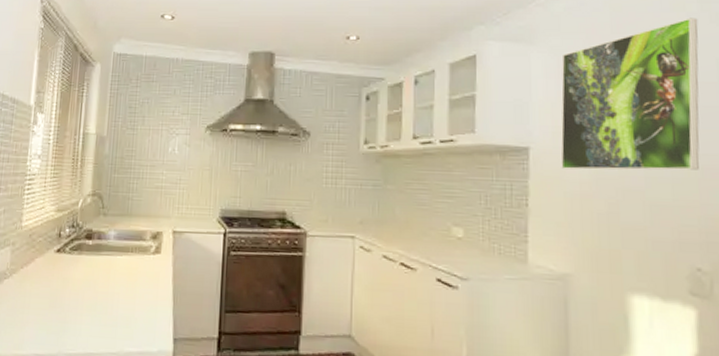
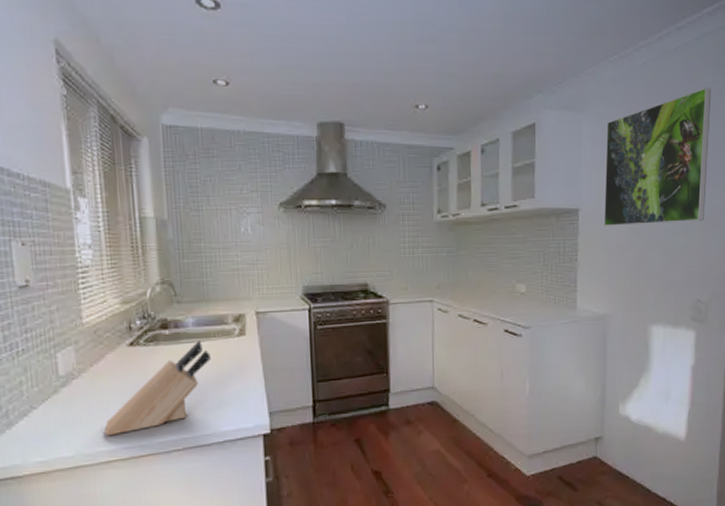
knife block: none [22,253,126,340] -> present [104,340,211,436]

